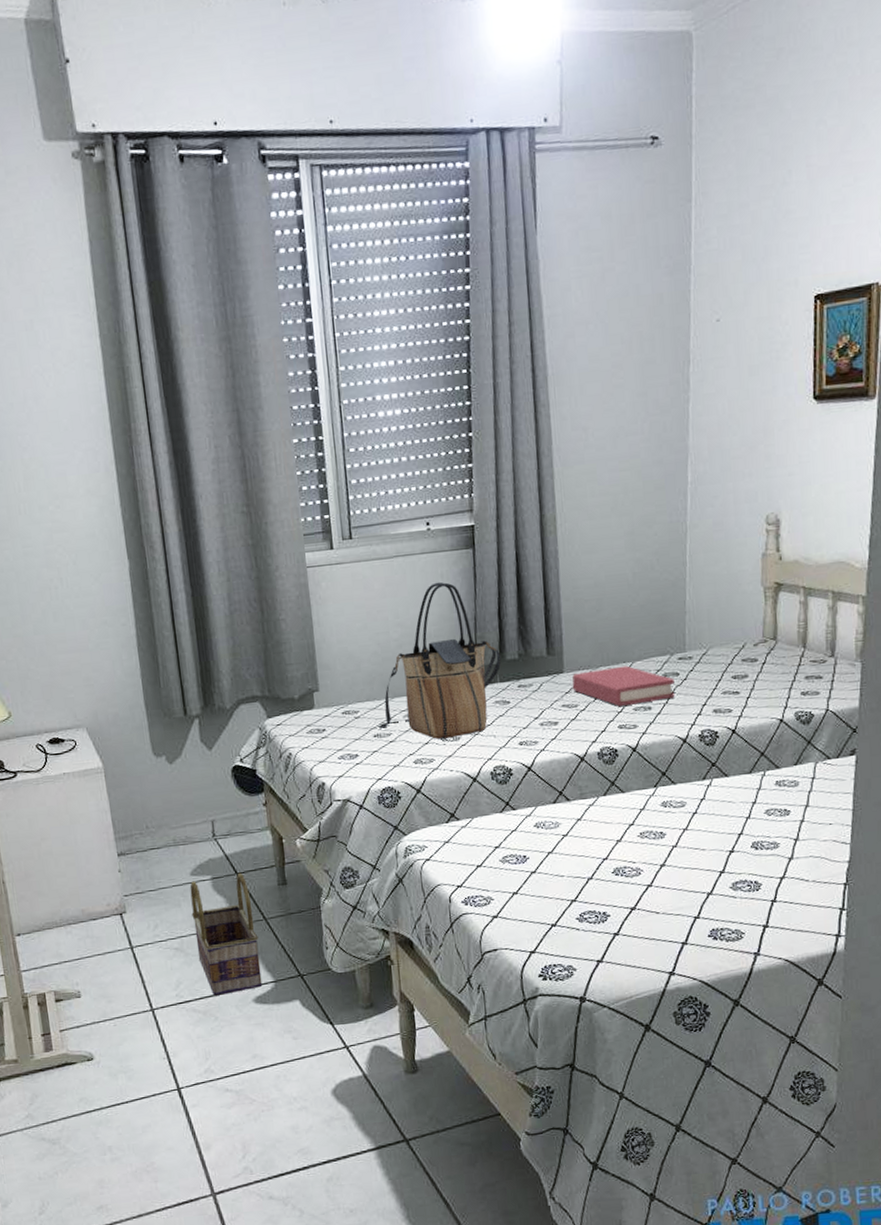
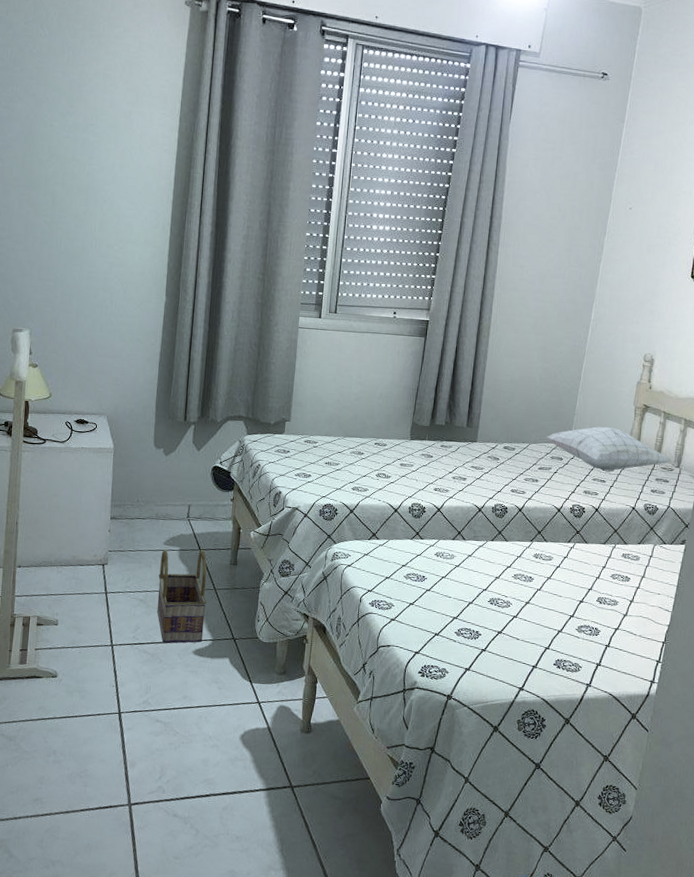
tote bag: present [377,581,501,739] -> none [329,357,432,476]
hardback book: present [572,665,675,706] -> none [481,444,558,476]
pillow: none [653,620,823,679] -> present [546,426,672,471]

